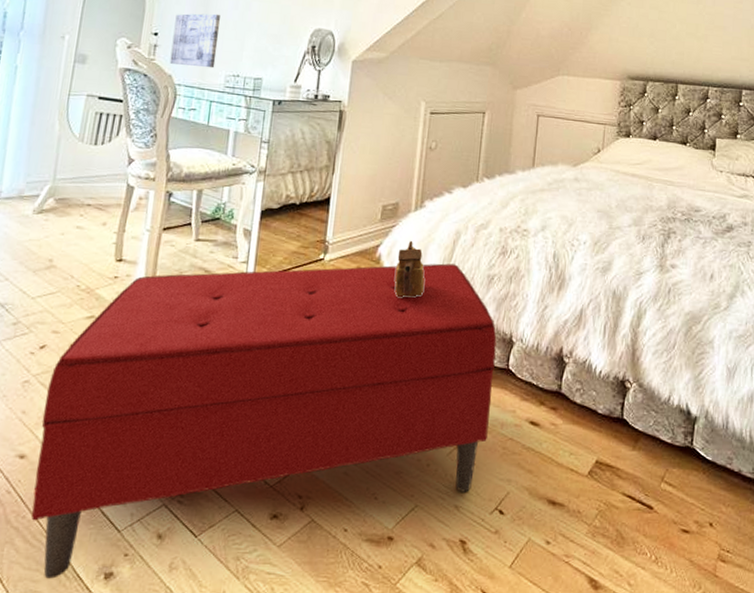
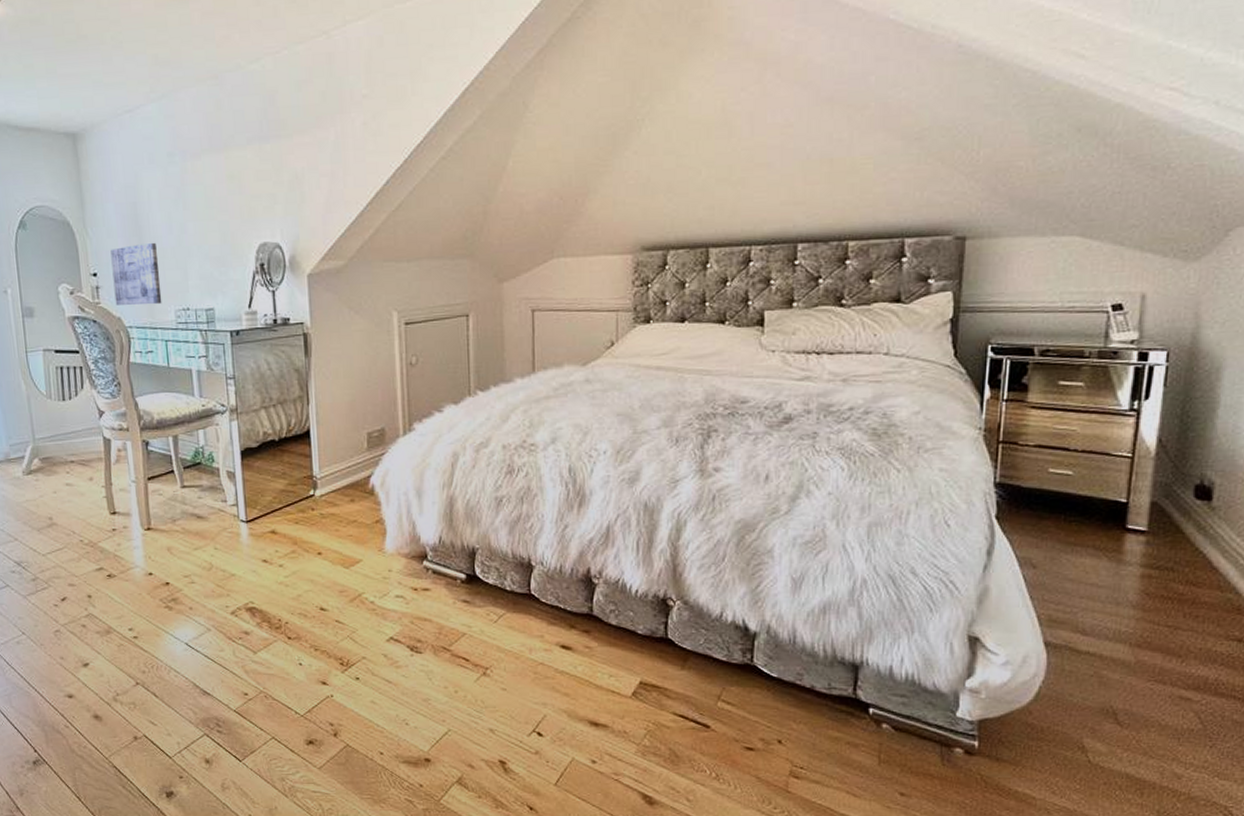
bench: present [31,263,497,579] -> none [77,488,516,797]
teapot: present [394,240,425,297] -> none [392,467,425,527]

